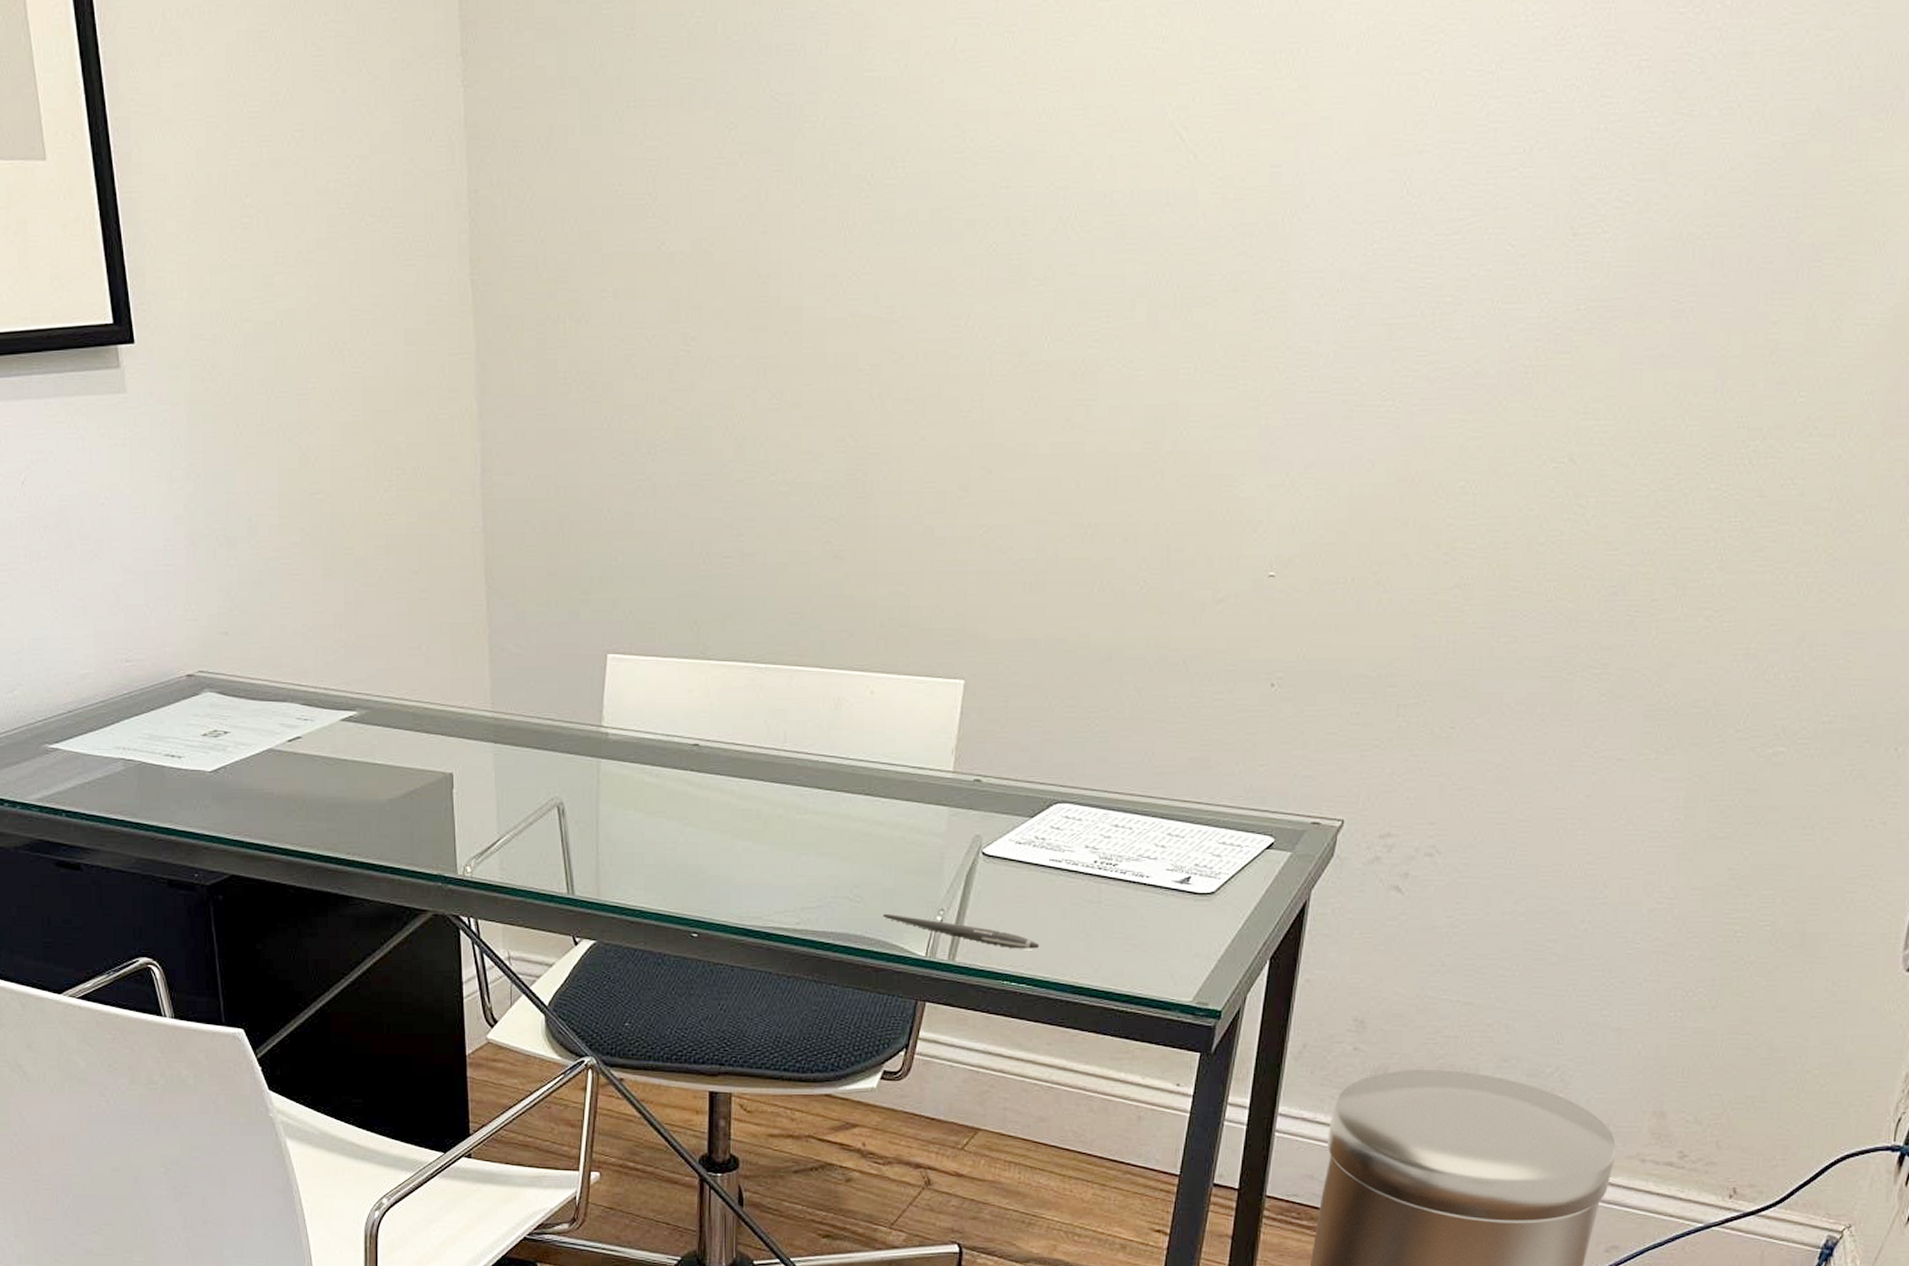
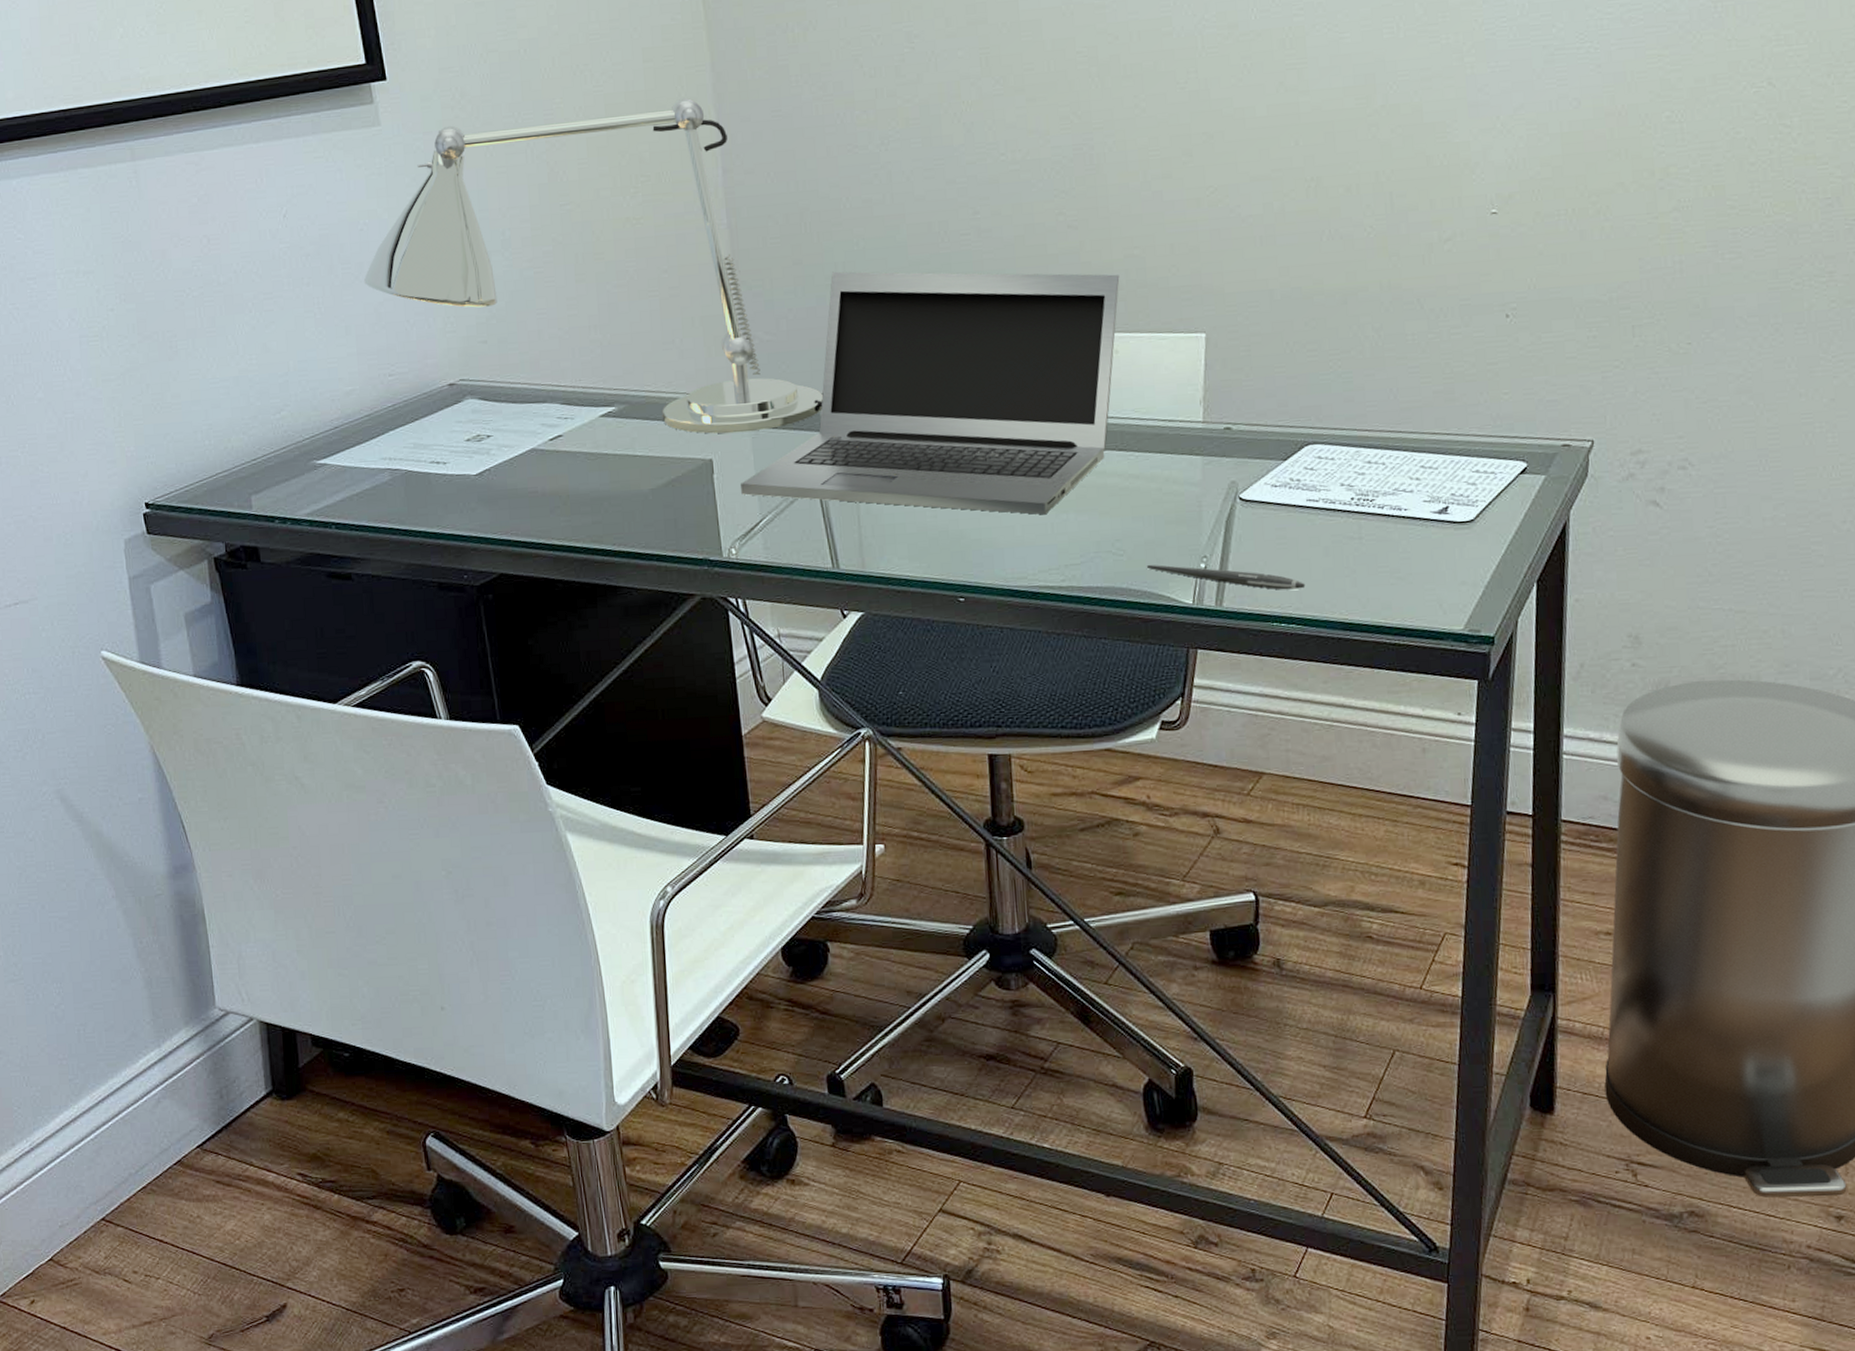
desk lamp: none [103,387,571,748] -> present [363,97,824,434]
laptop: none [480,586,882,855] -> present [741,271,1120,515]

